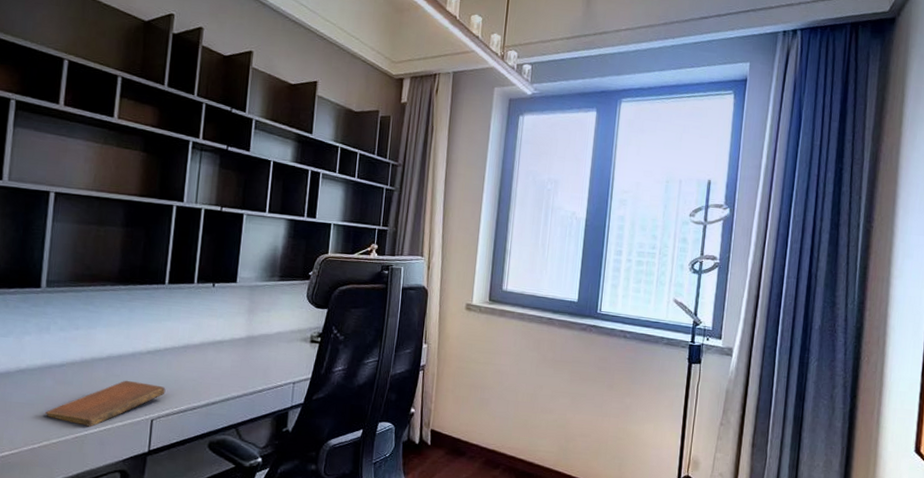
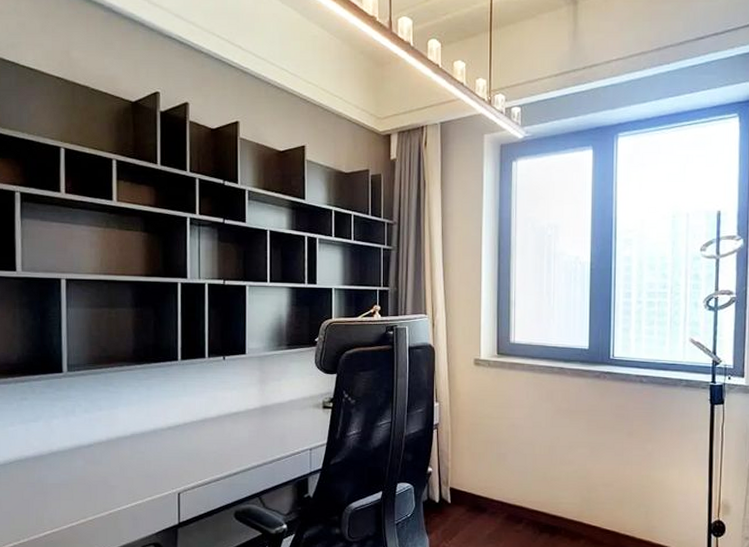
notebook: present [44,380,166,427] -> none [78,456,189,504]

